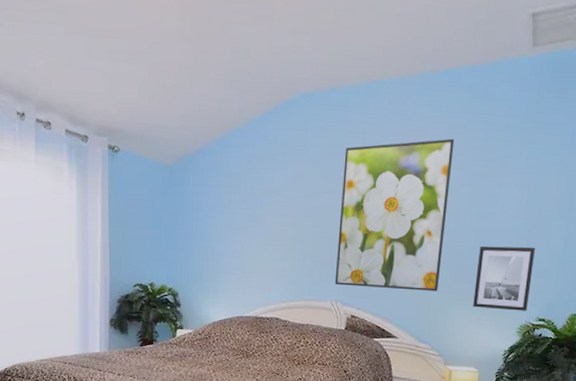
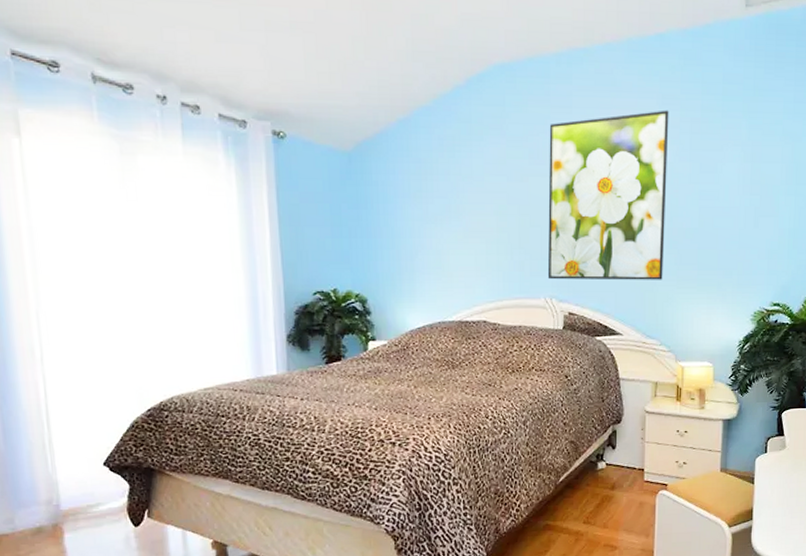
wall art: present [473,246,535,311] -> none [702,225,764,296]

